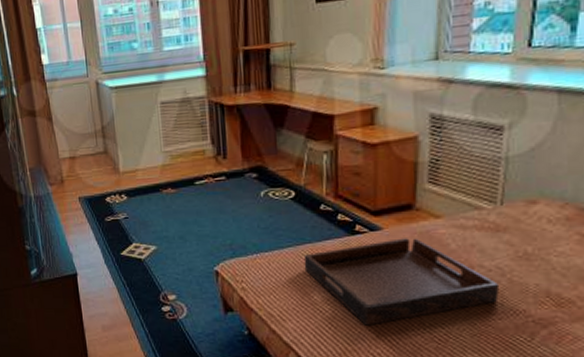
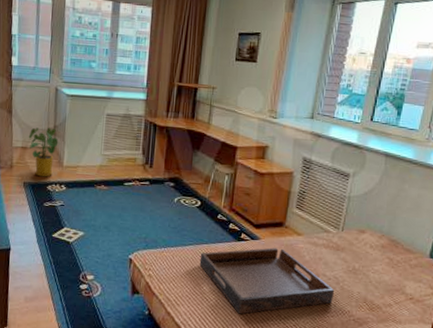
house plant: none [75,129,113,188] -> present [28,127,61,177]

